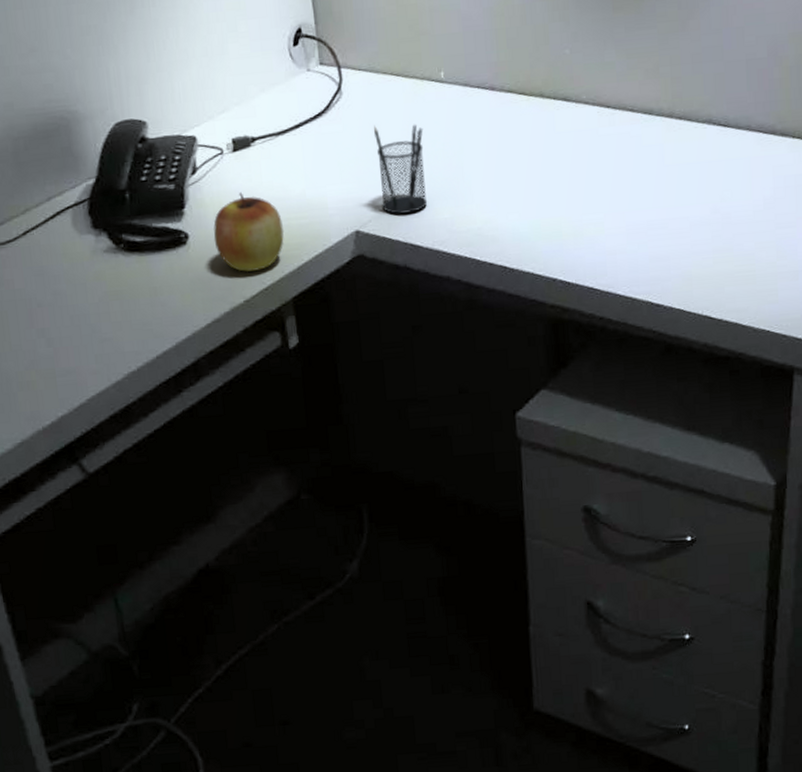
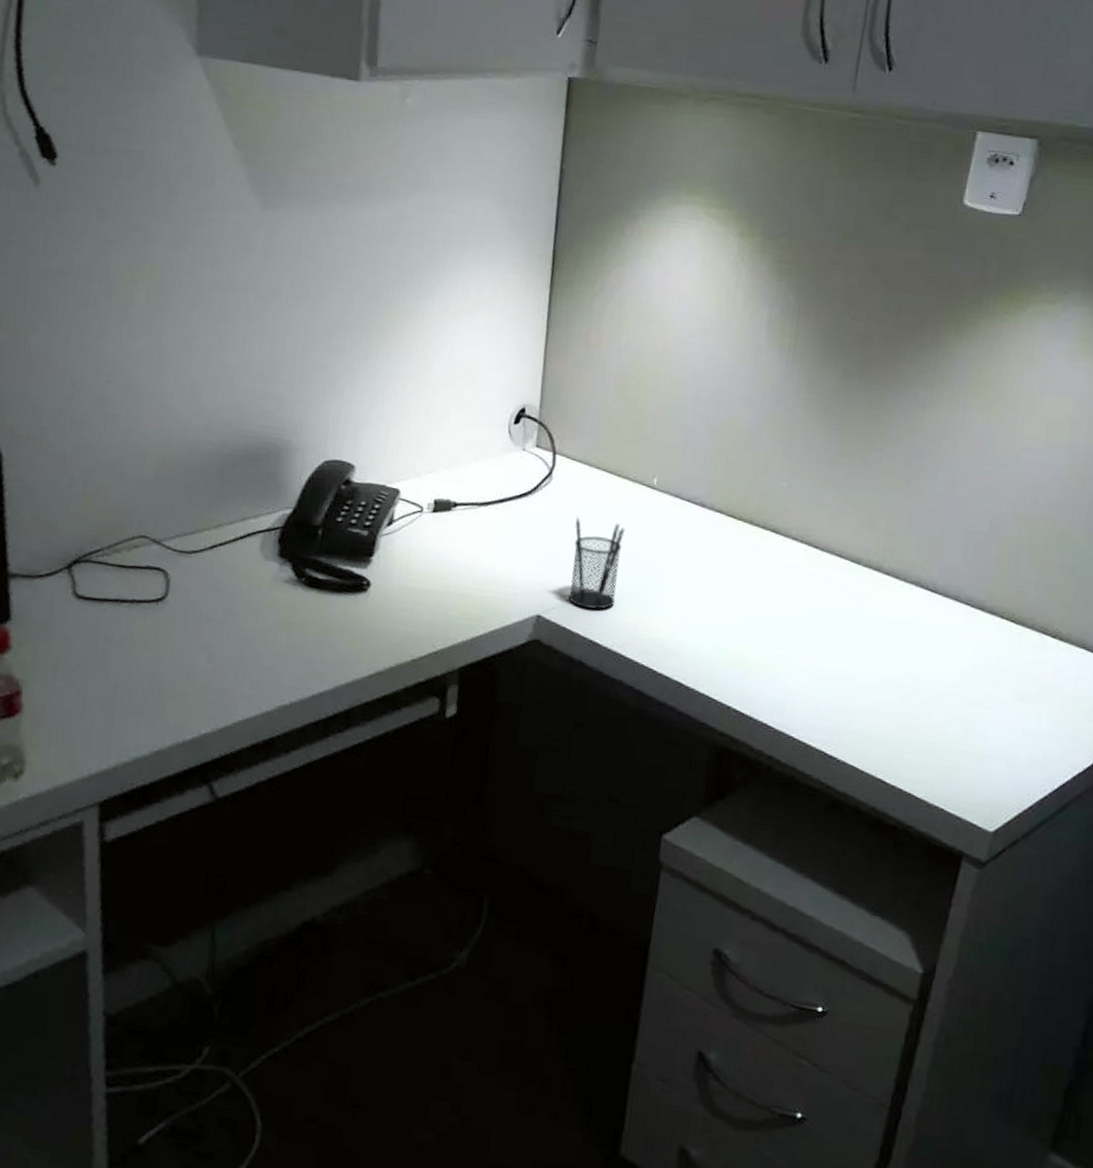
apple: present [213,191,285,272] -> none [394,552,466,633]

